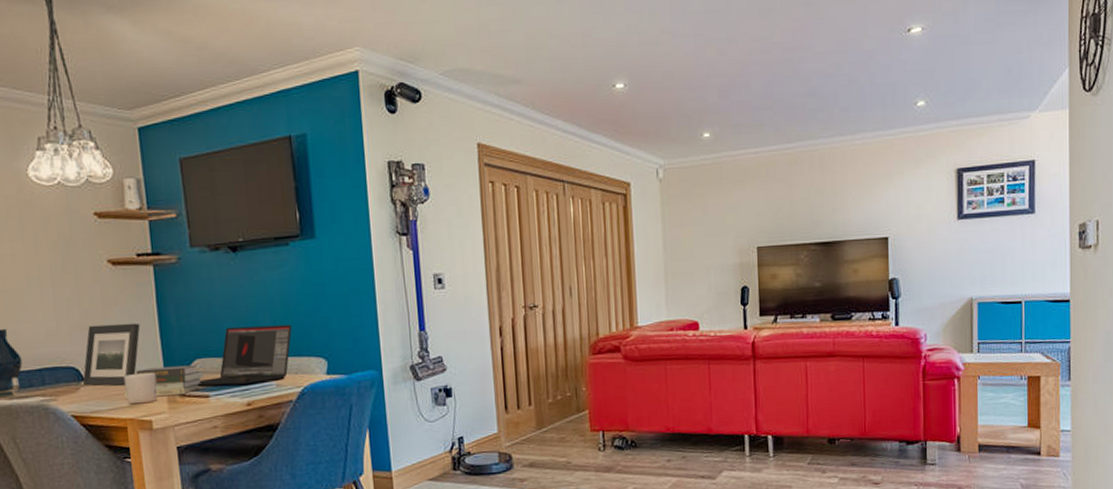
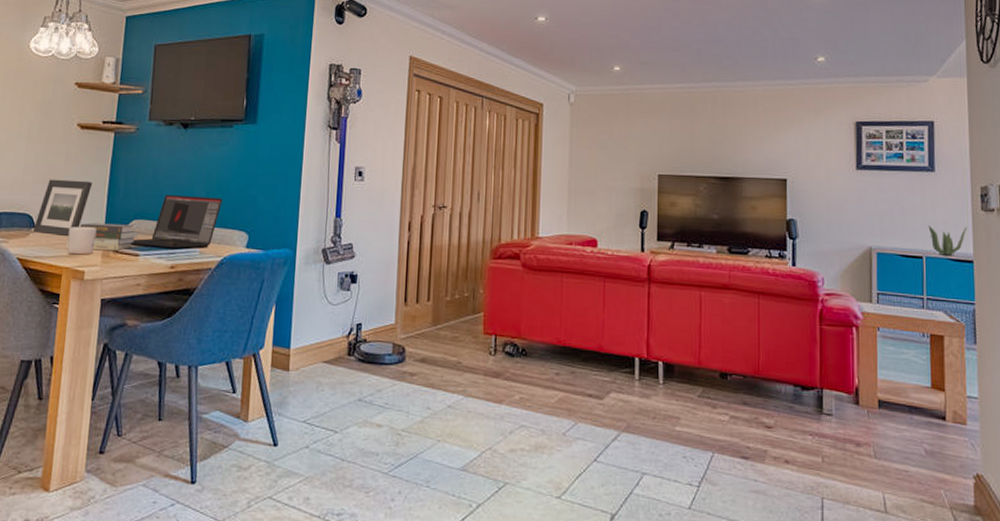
plant: none [1027,266,1065,299] -> present [928,226,968,257]

